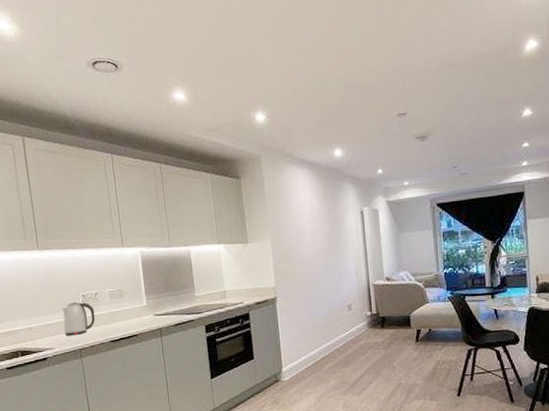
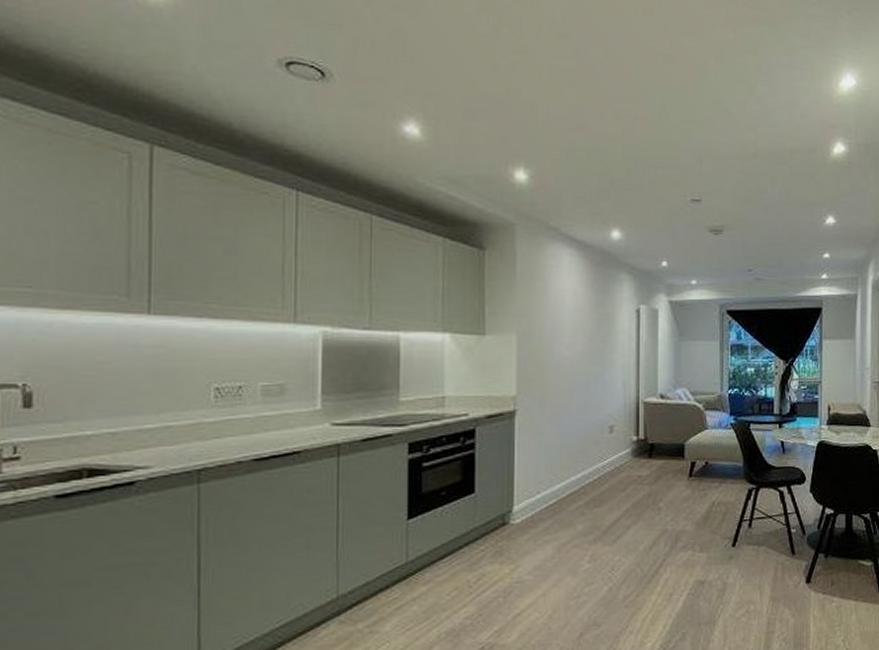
kettle: present [62,302,96,336] -> none [176,397,233,449]

